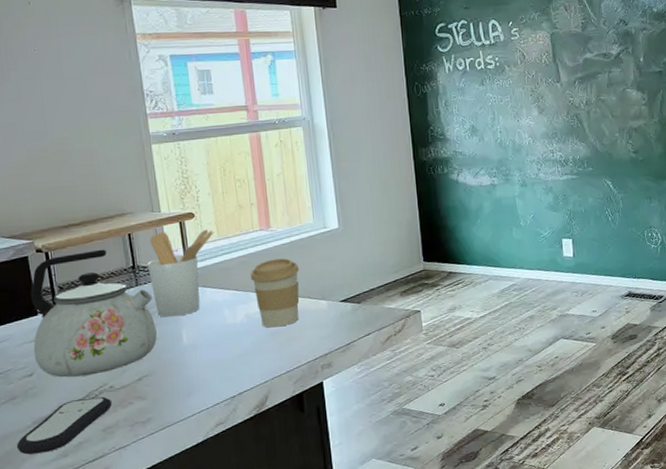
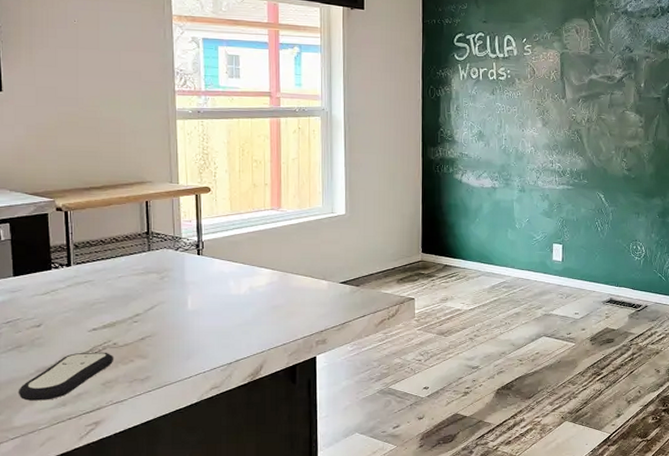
kettle: present [30,249,157,378] -> none [44,213,163,331]
utensil holder: present [147,230,214,318] -> none [161,203,228,283]
coffee cup: present [250,258,300,328] -> none [257,238,305,302]

